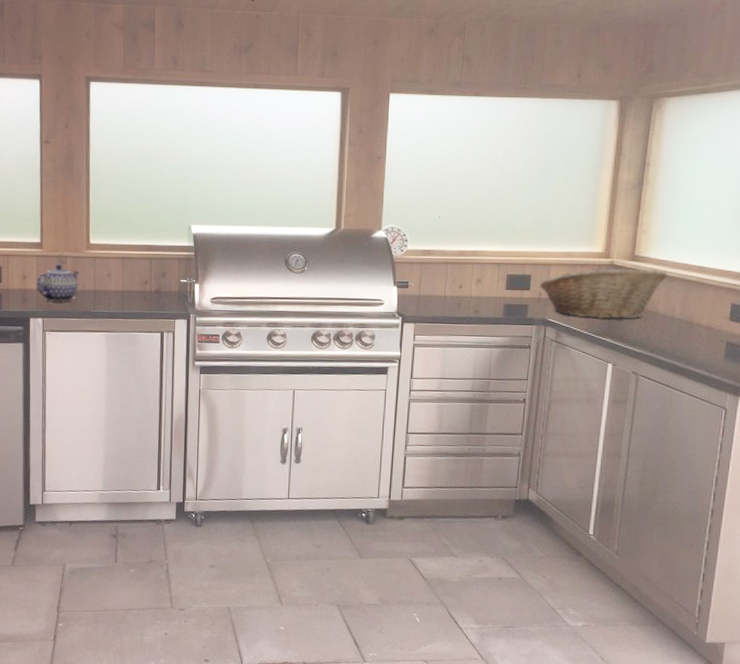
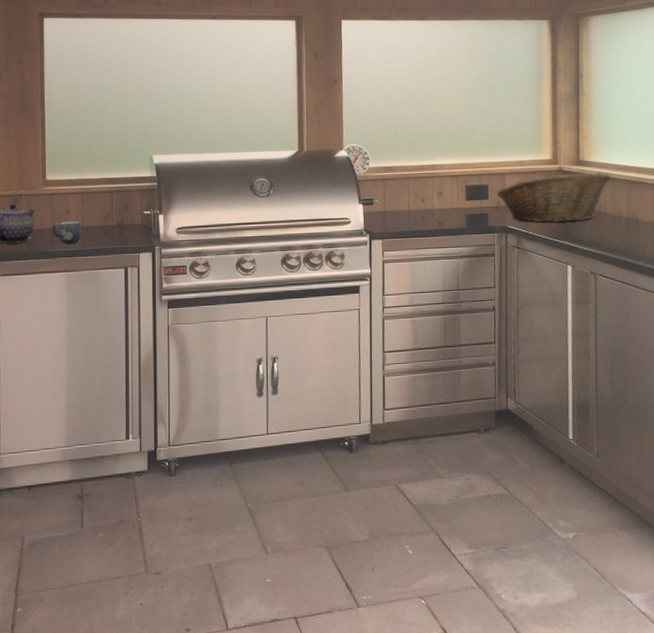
mug: none [93,283,122,307] -> present [51,220,82,245]

